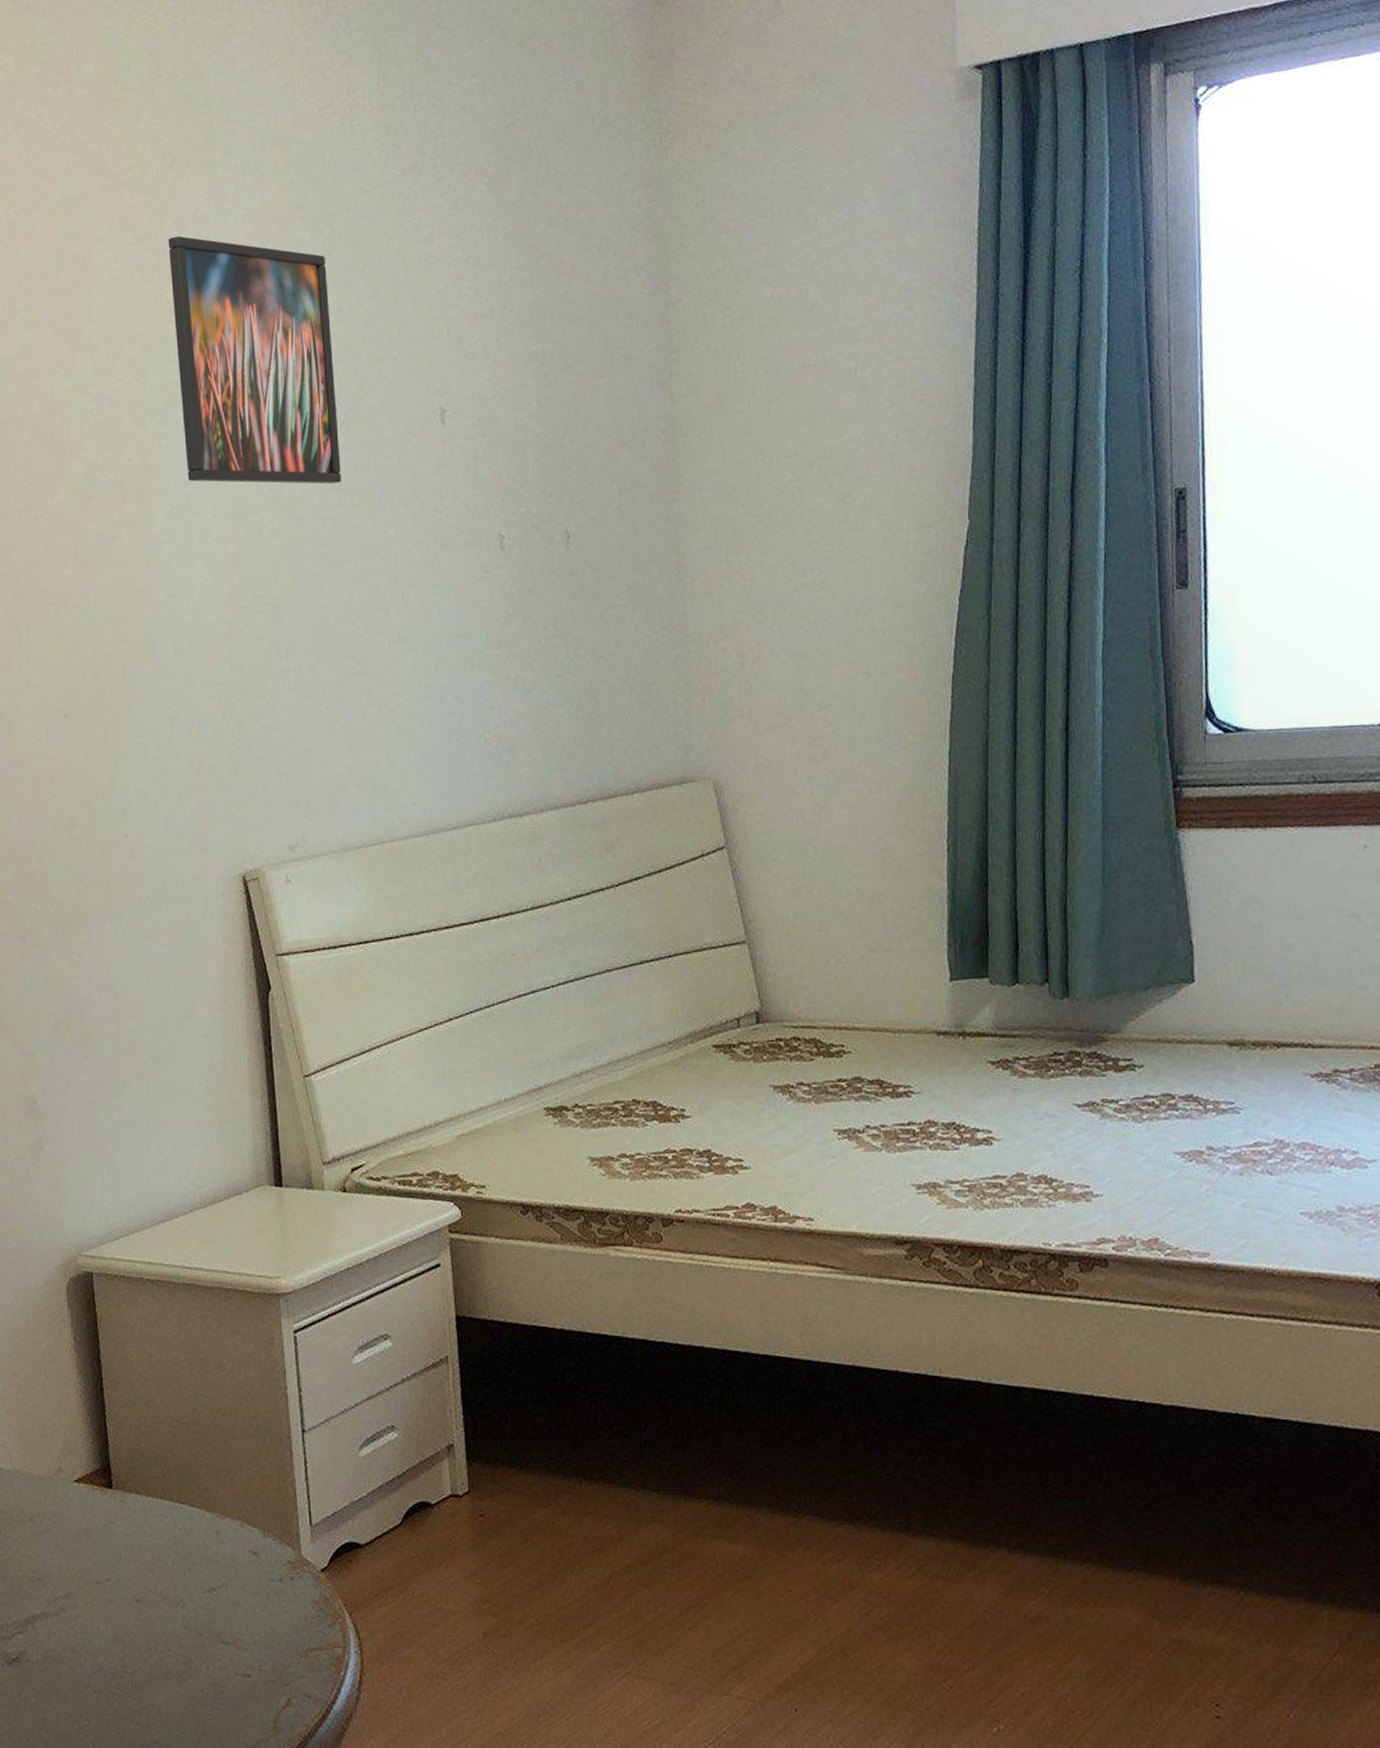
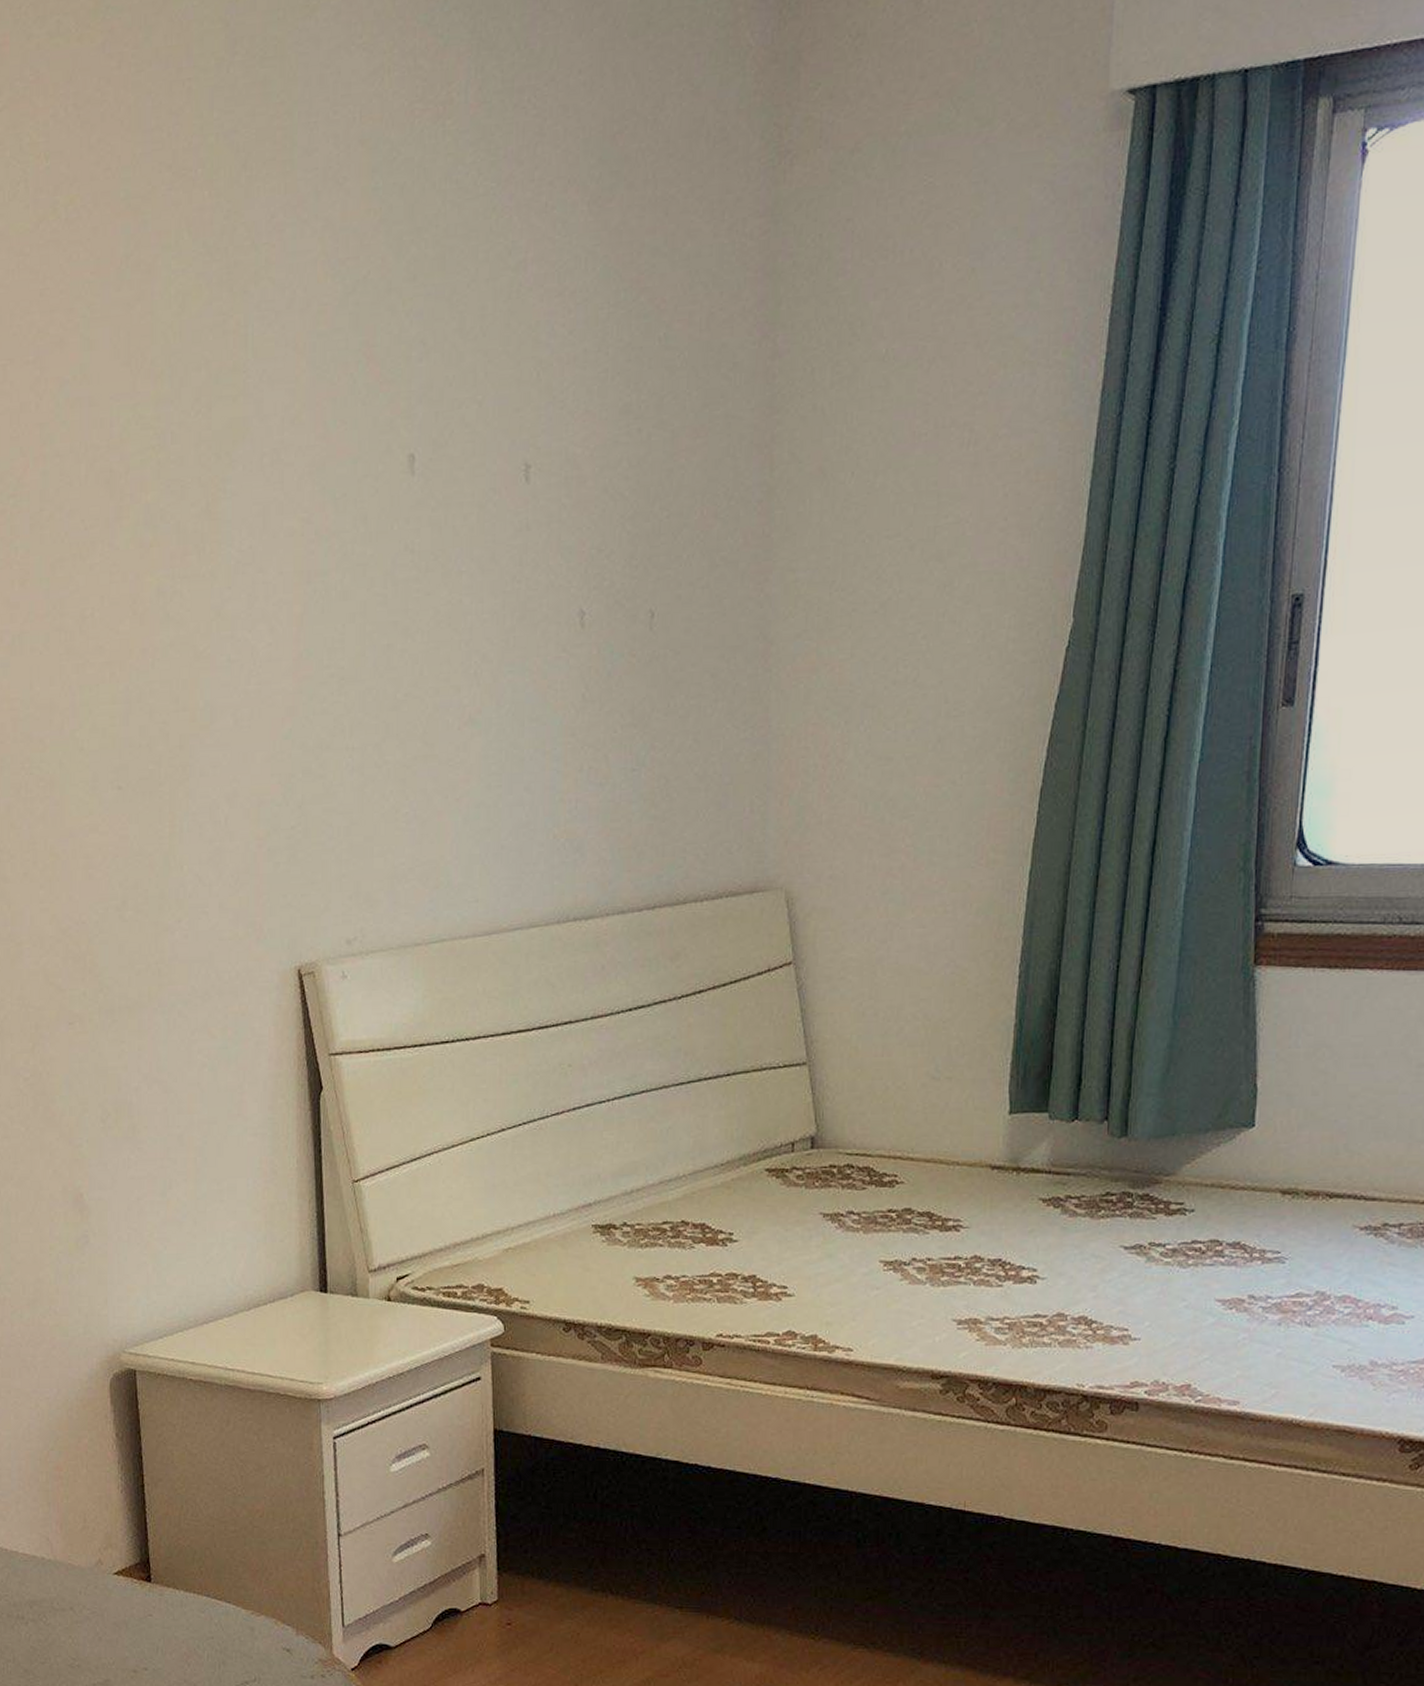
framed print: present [168,235,341,484] -> none [240,247,417,544]

